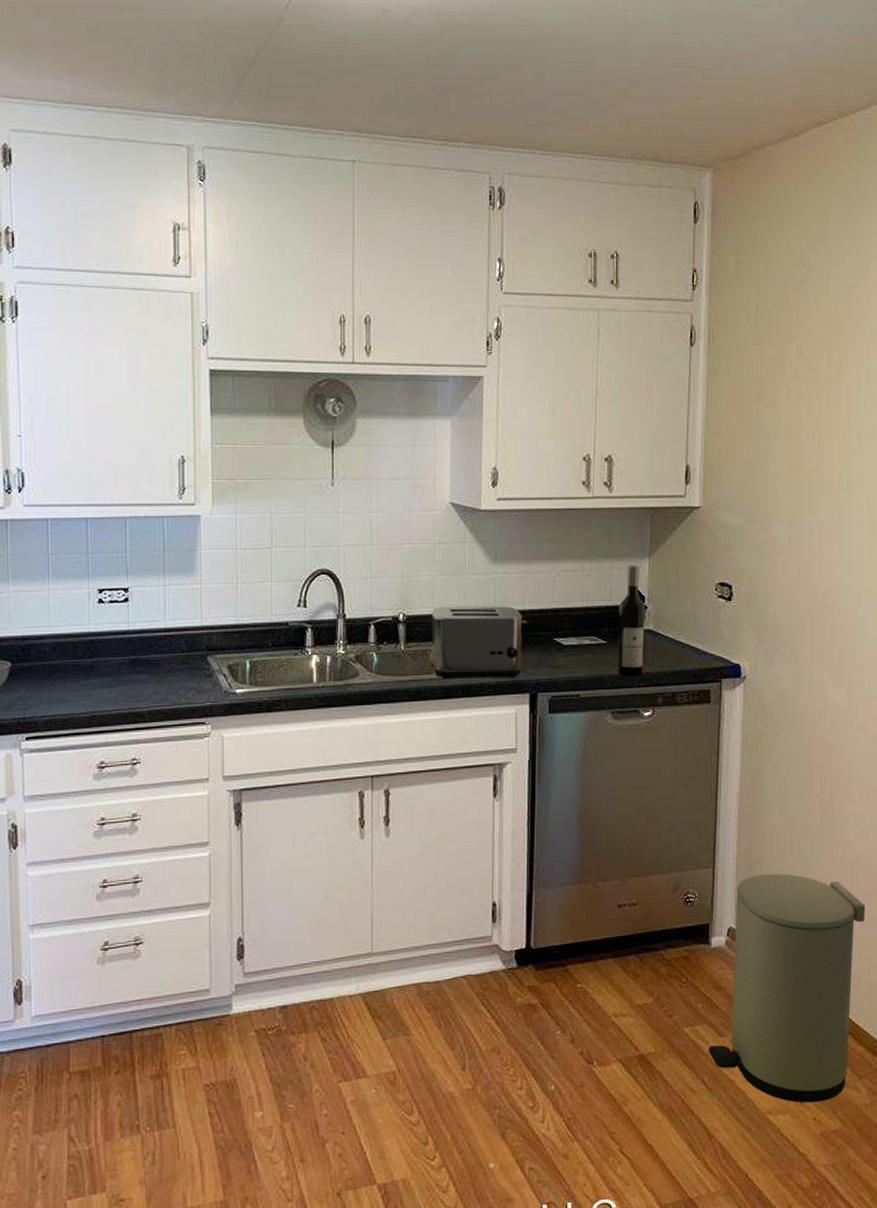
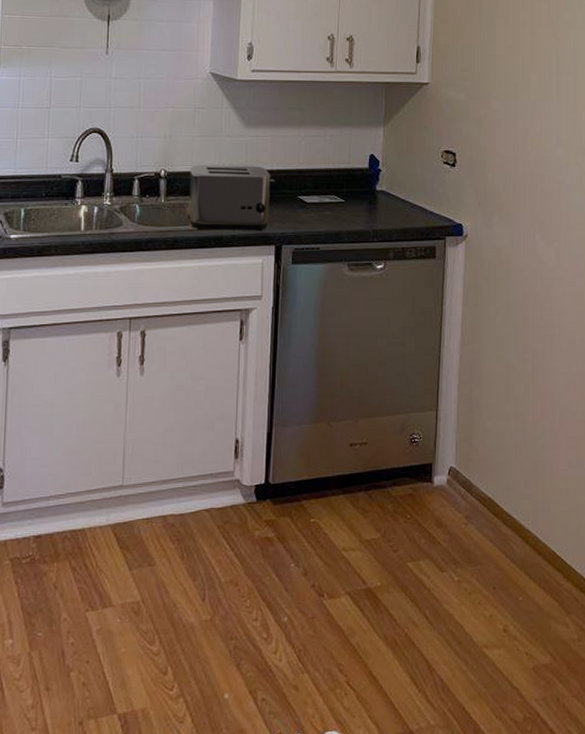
bottle: present [617,564,645,677] -> none [353,131,379,233]
pedal bin: present [708,874,866,1103] -> none [430,417,573,638]

